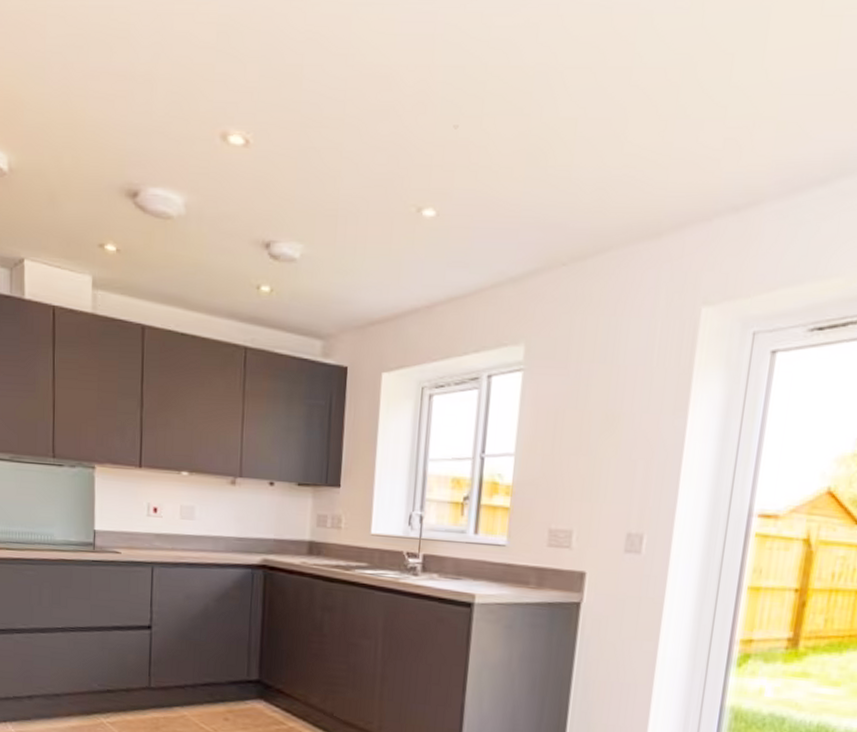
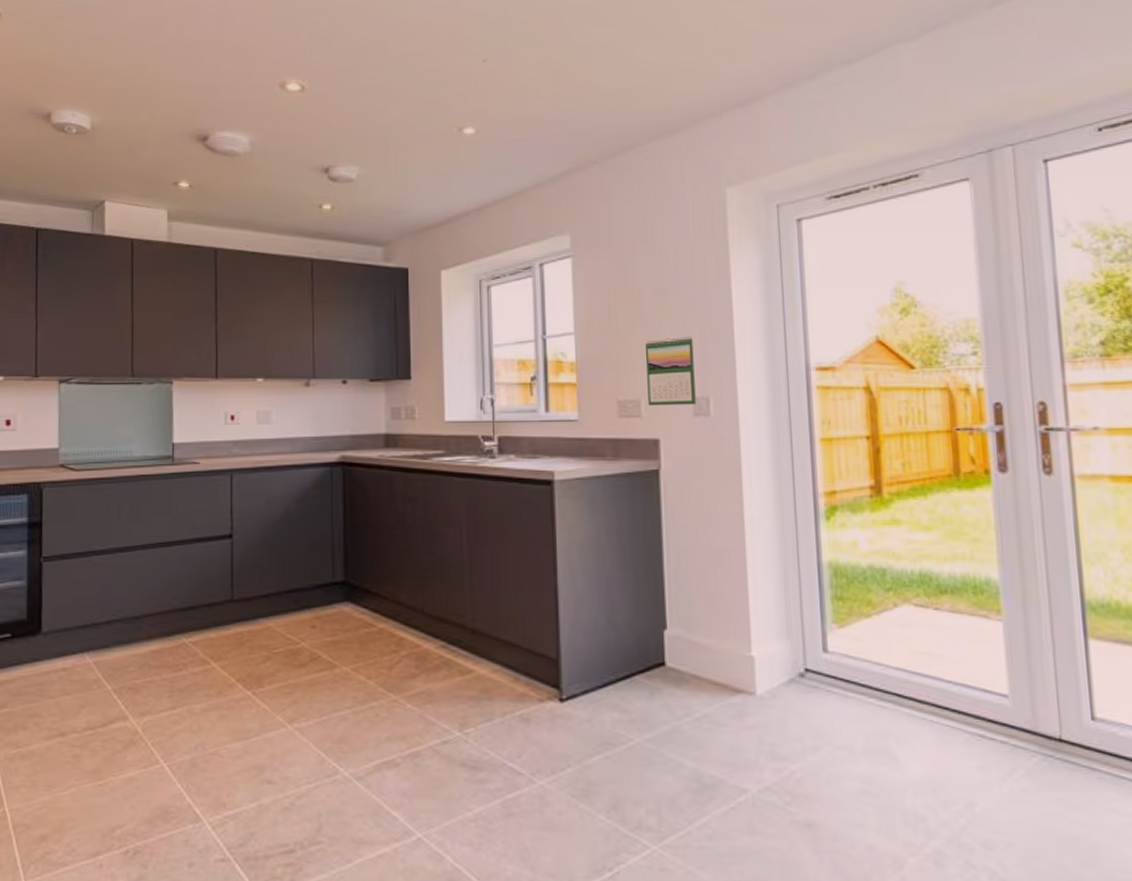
calendar: none [580,468,637,541] -> present [645,337,696,405]

